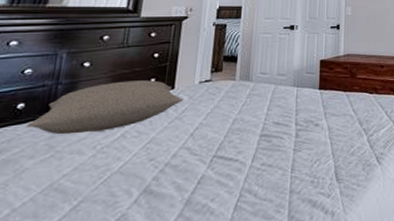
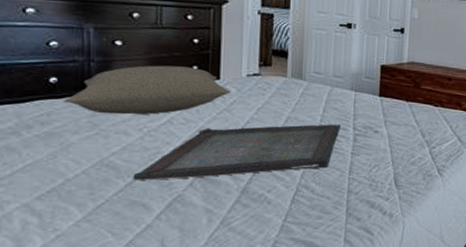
serving tray: none [79,121,284,203] -> present [133,124,341,180]

